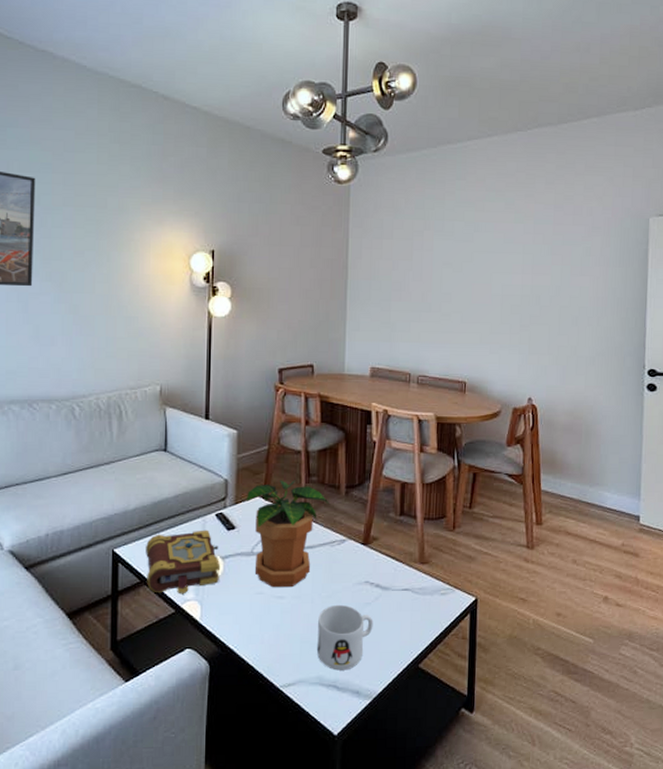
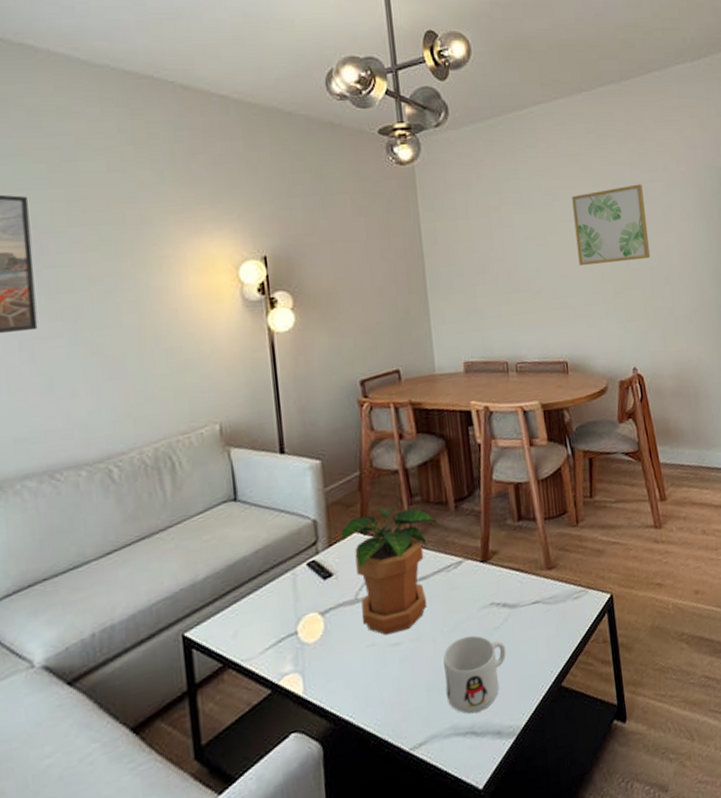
book: present [146,530,221,595] -> none [225,584,321,675]
wall art: none [490,225,564,298] -> present [572,184,651,265]

